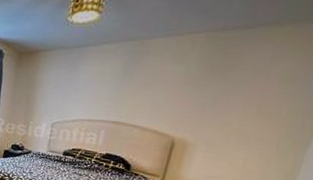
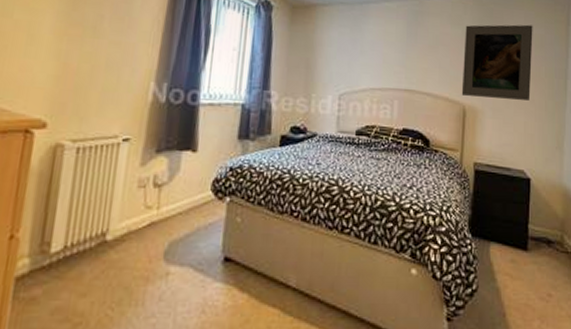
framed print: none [172,59,283,138] -> present [461,24,533,100]

